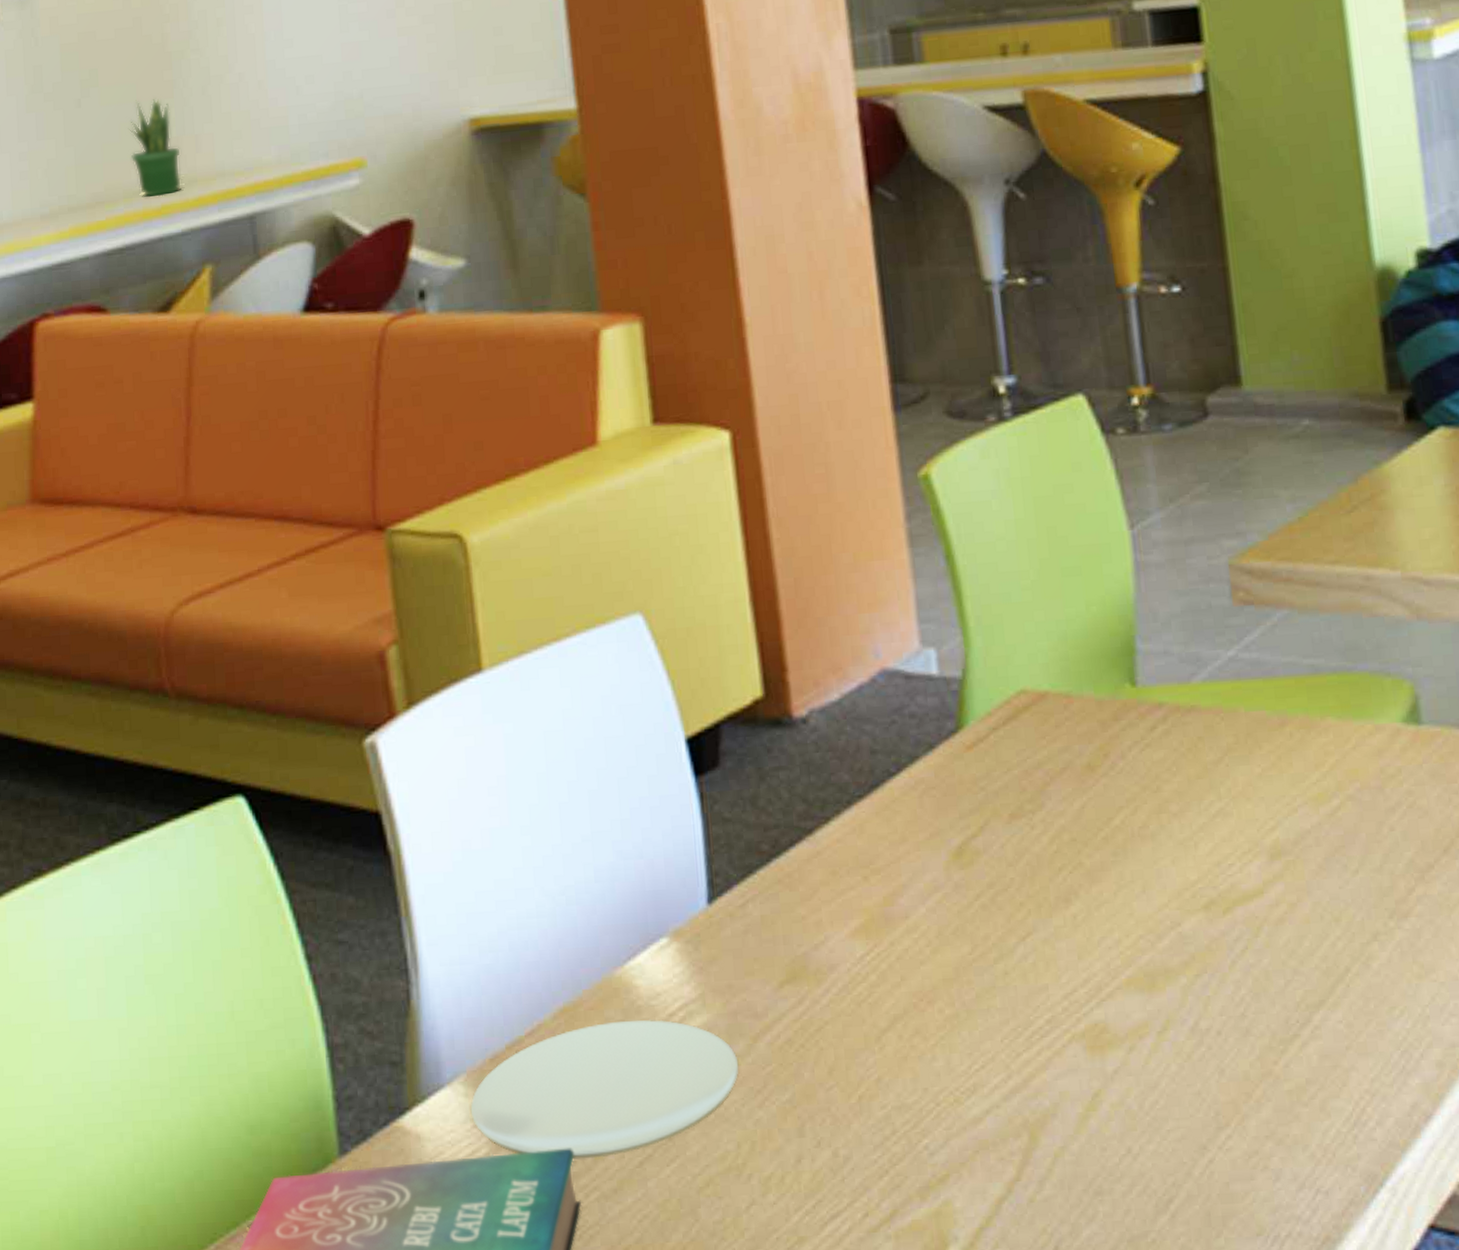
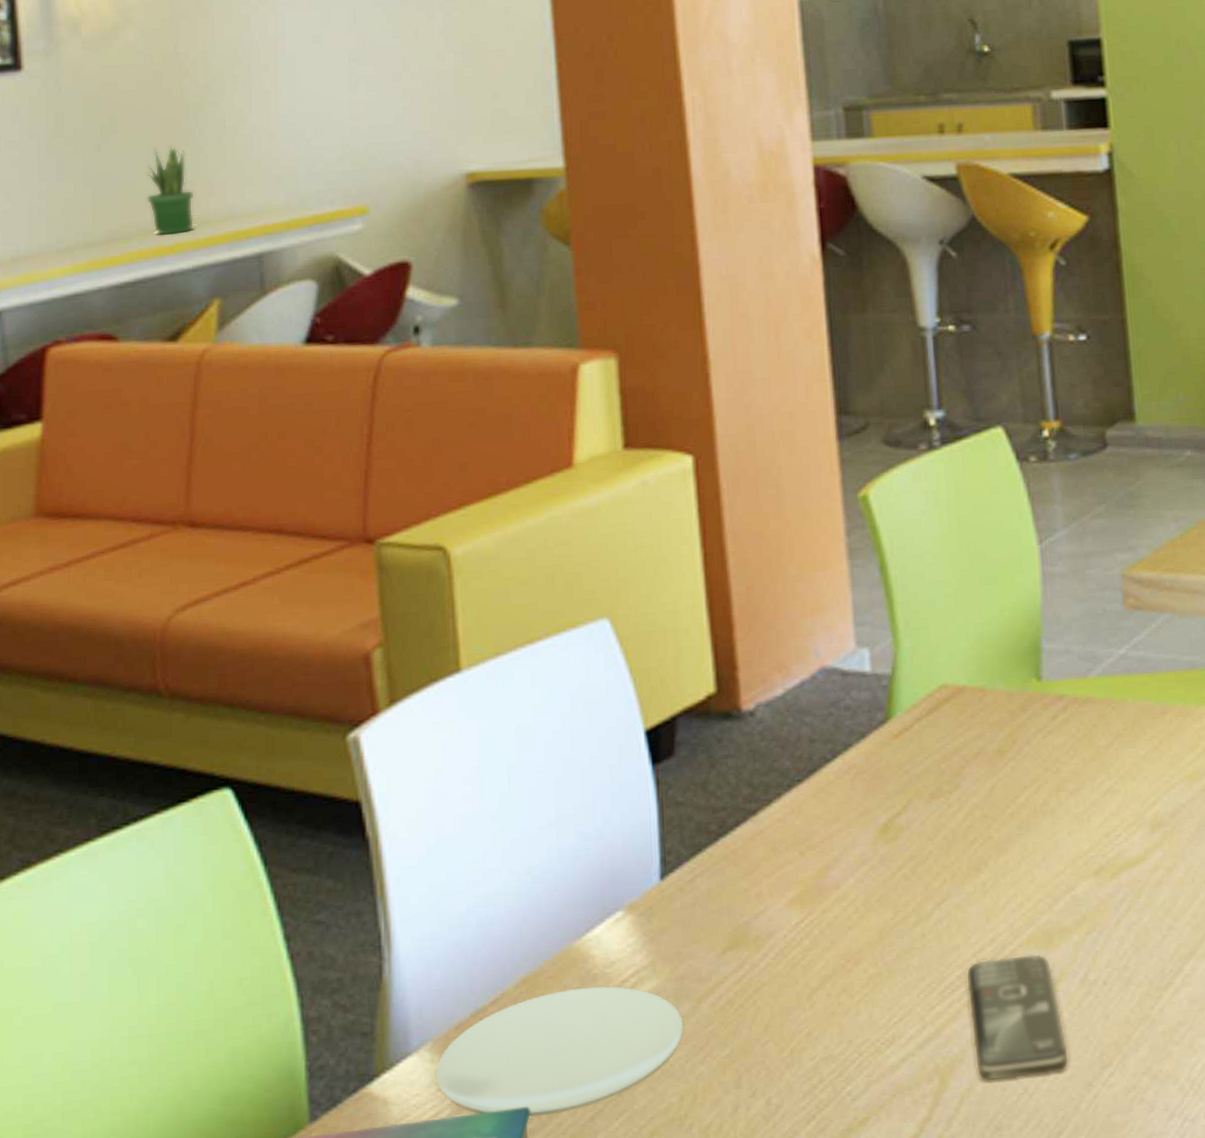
mobile phone: none [1056,997,1179,1140] -> present [965,953,1069,1081]

